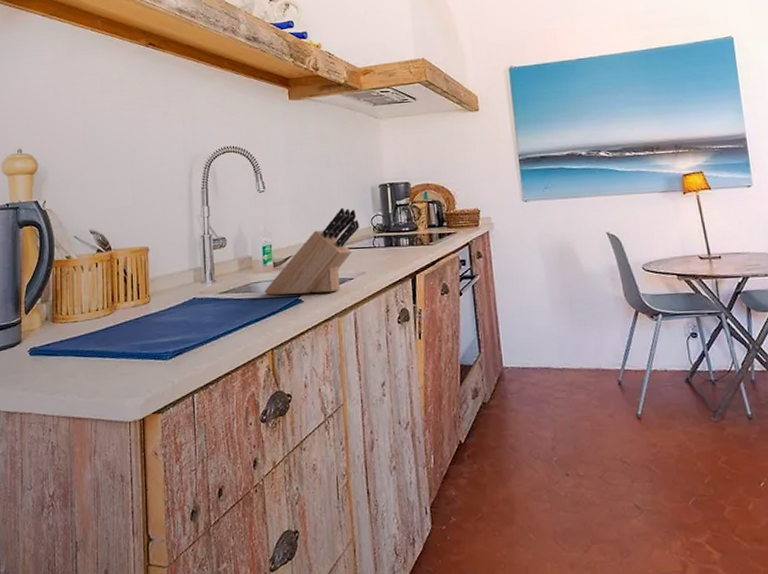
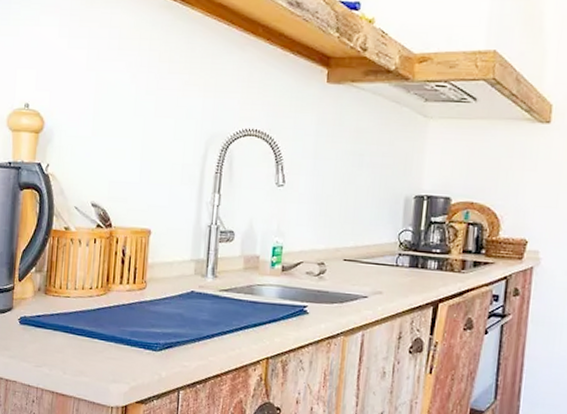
knife block: present [264,207,360,295] -> none [267,216,385,309]

